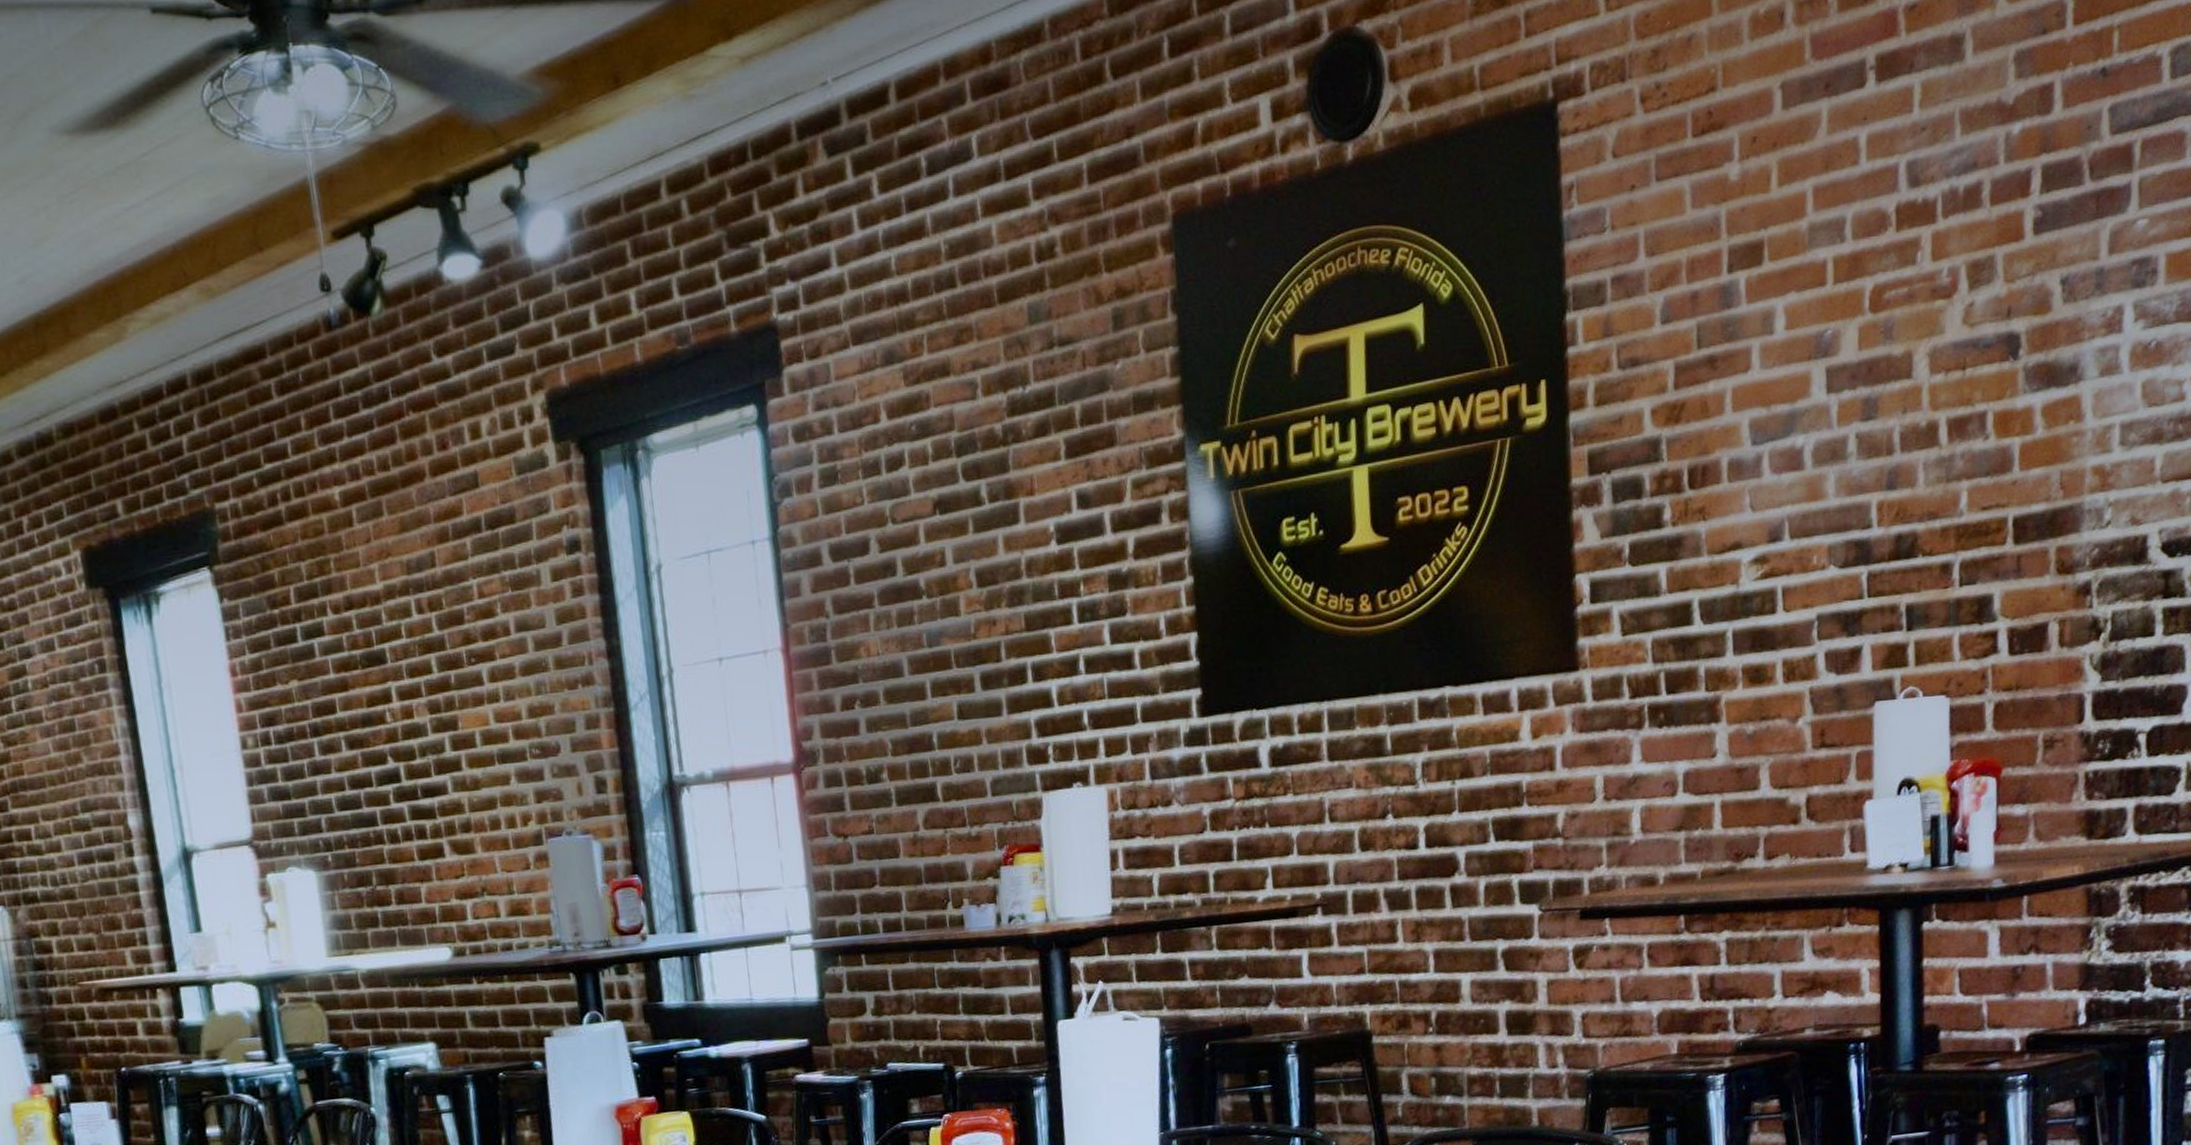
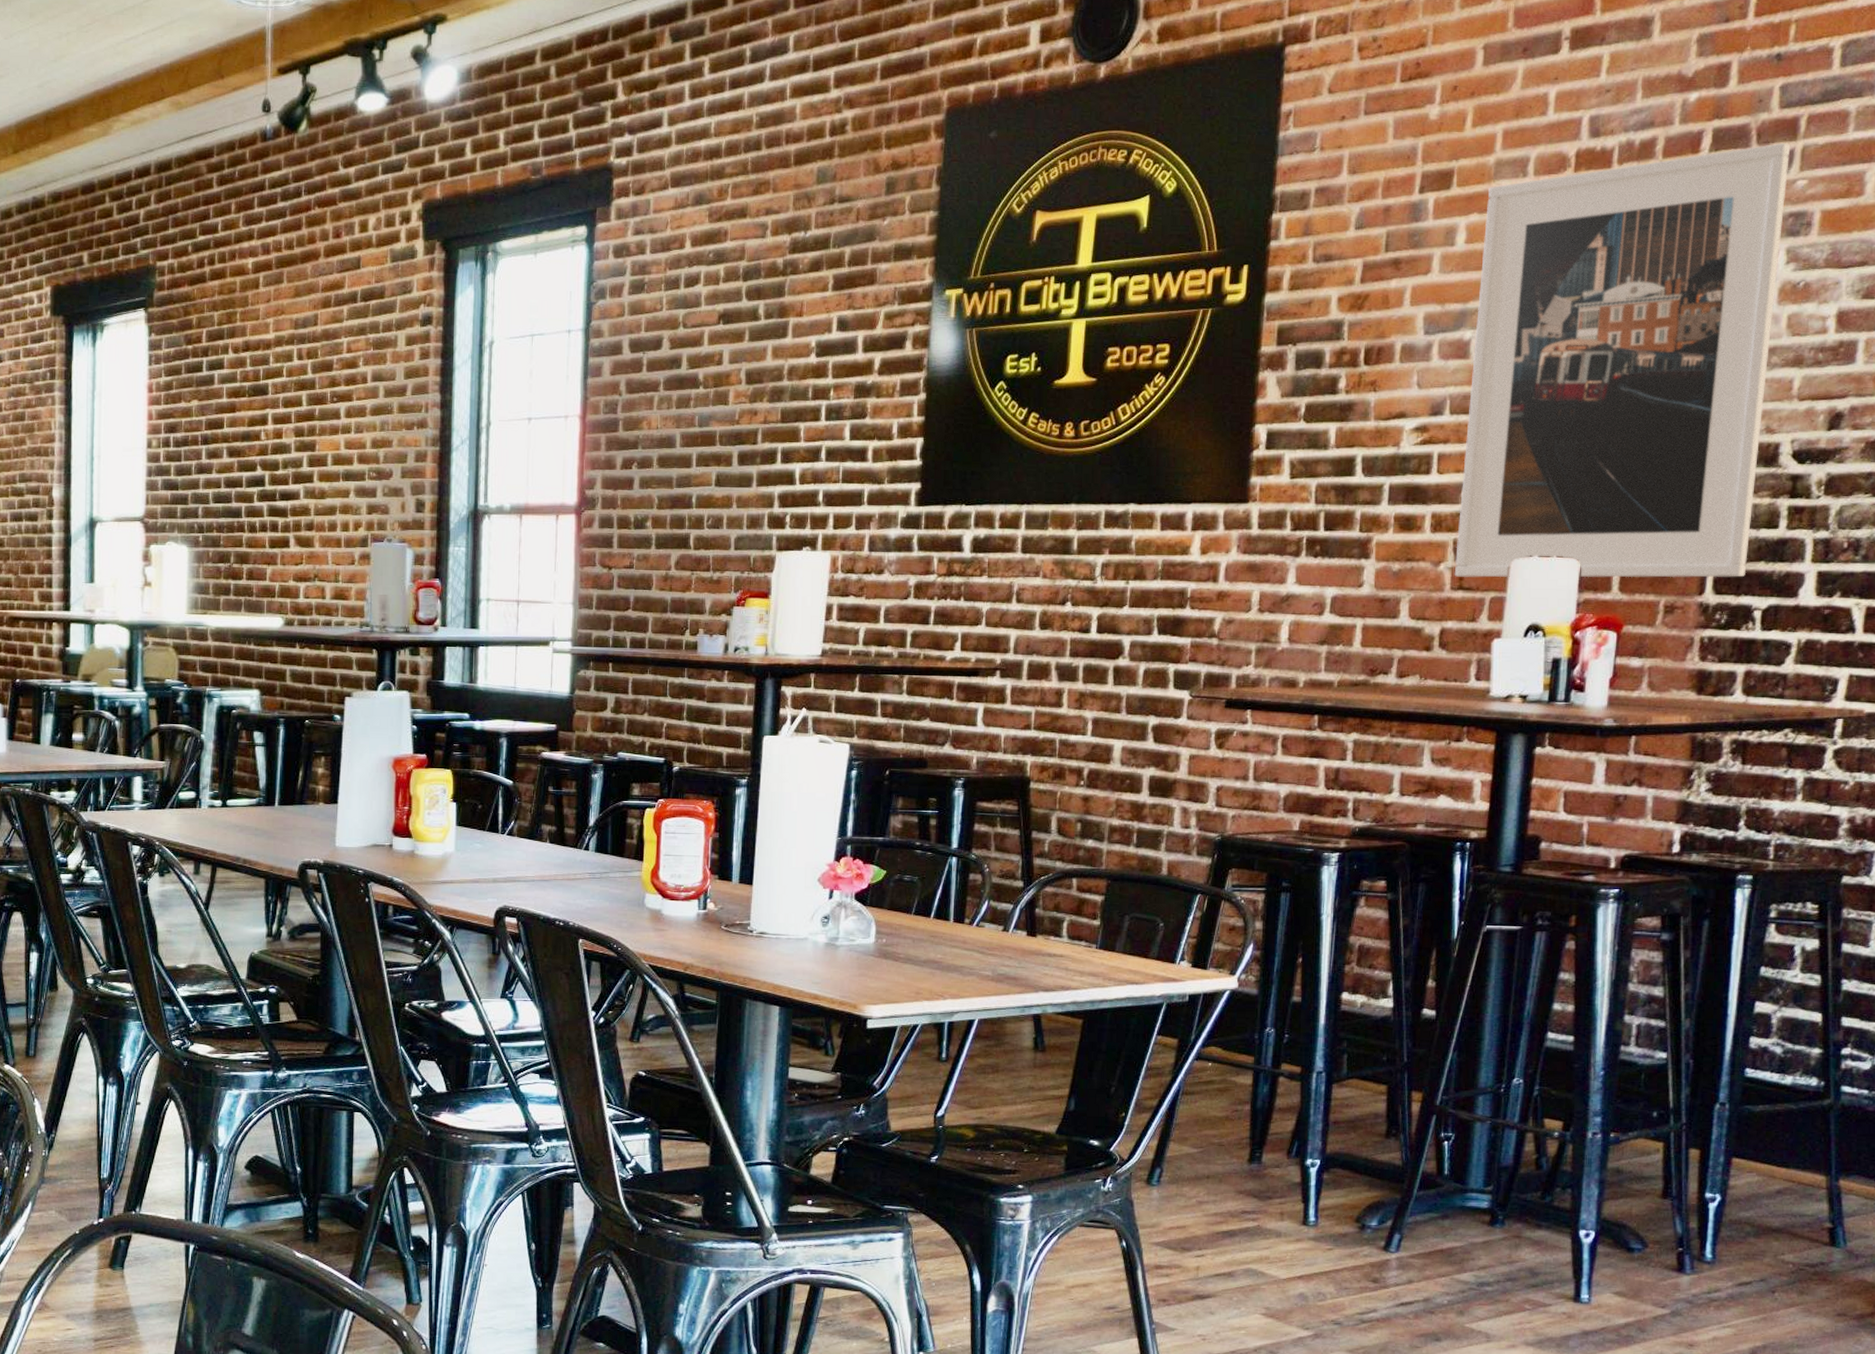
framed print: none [1804,176,2127,733] -> present [1454,143,1791,578]

